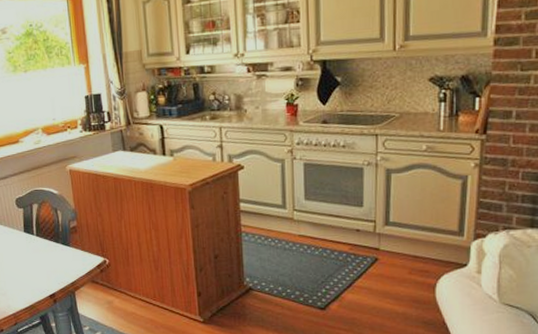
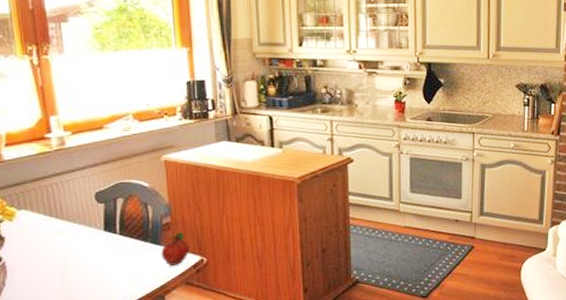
fruit: none [70,235,94,265] -> present [161,232,190,266]

